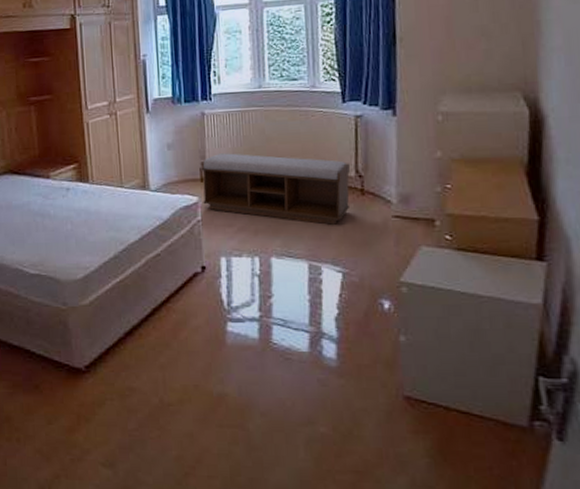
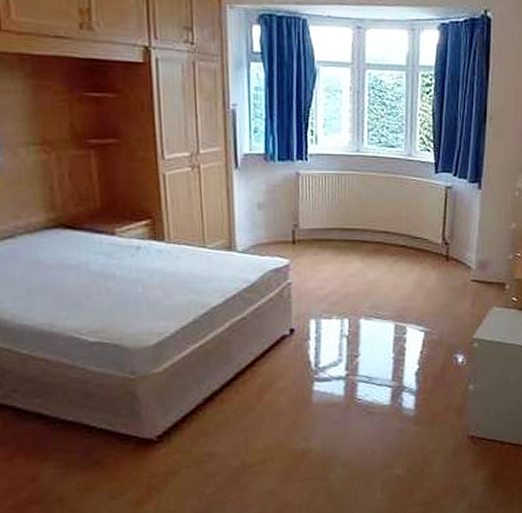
bench: present [202,153,351,225] -> none [294,216,437,288]

